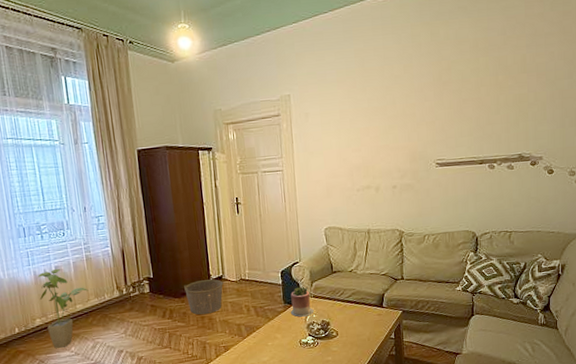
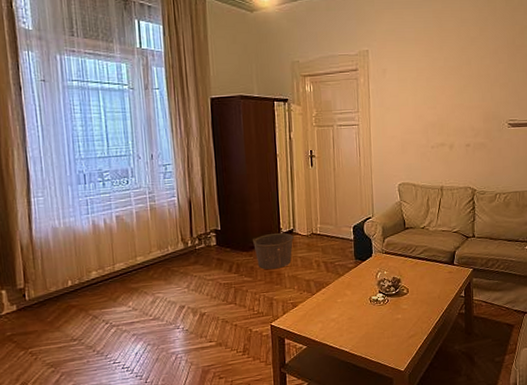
house plant: present [37,268,89,348] -> none [96,218,151,303]
succulent planter: present [291,286,314,317] -> none [362,242,386,274]

